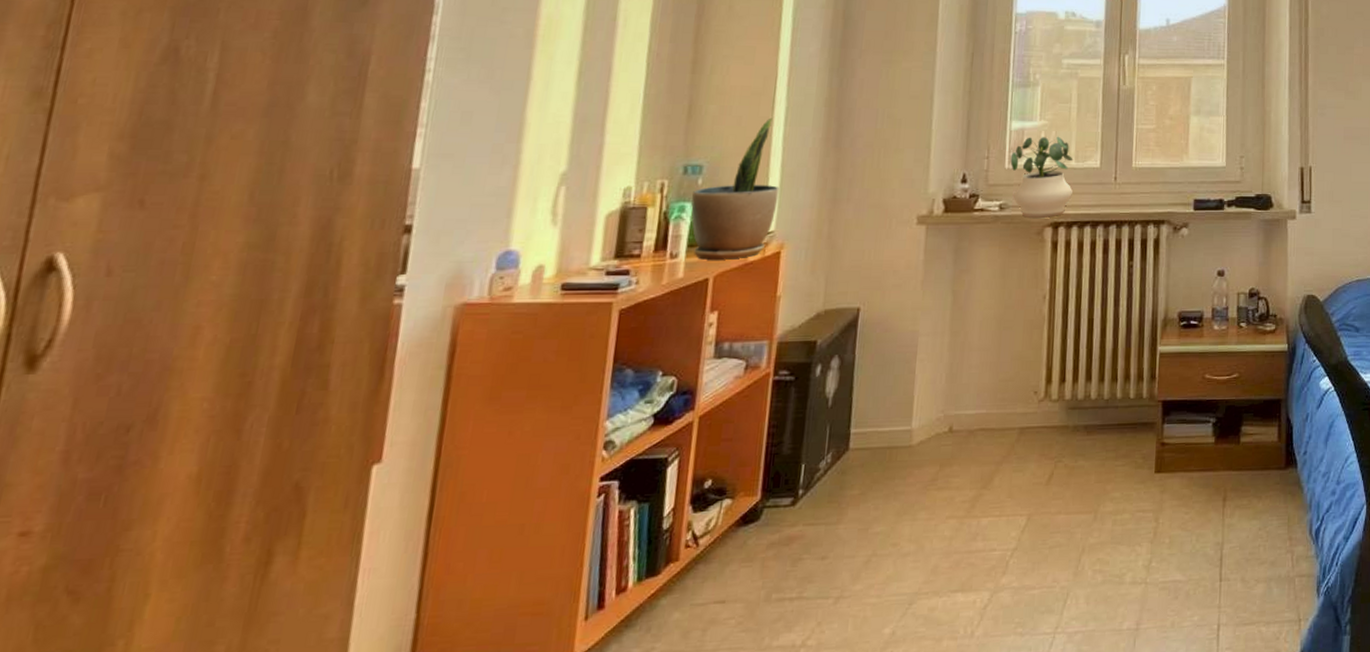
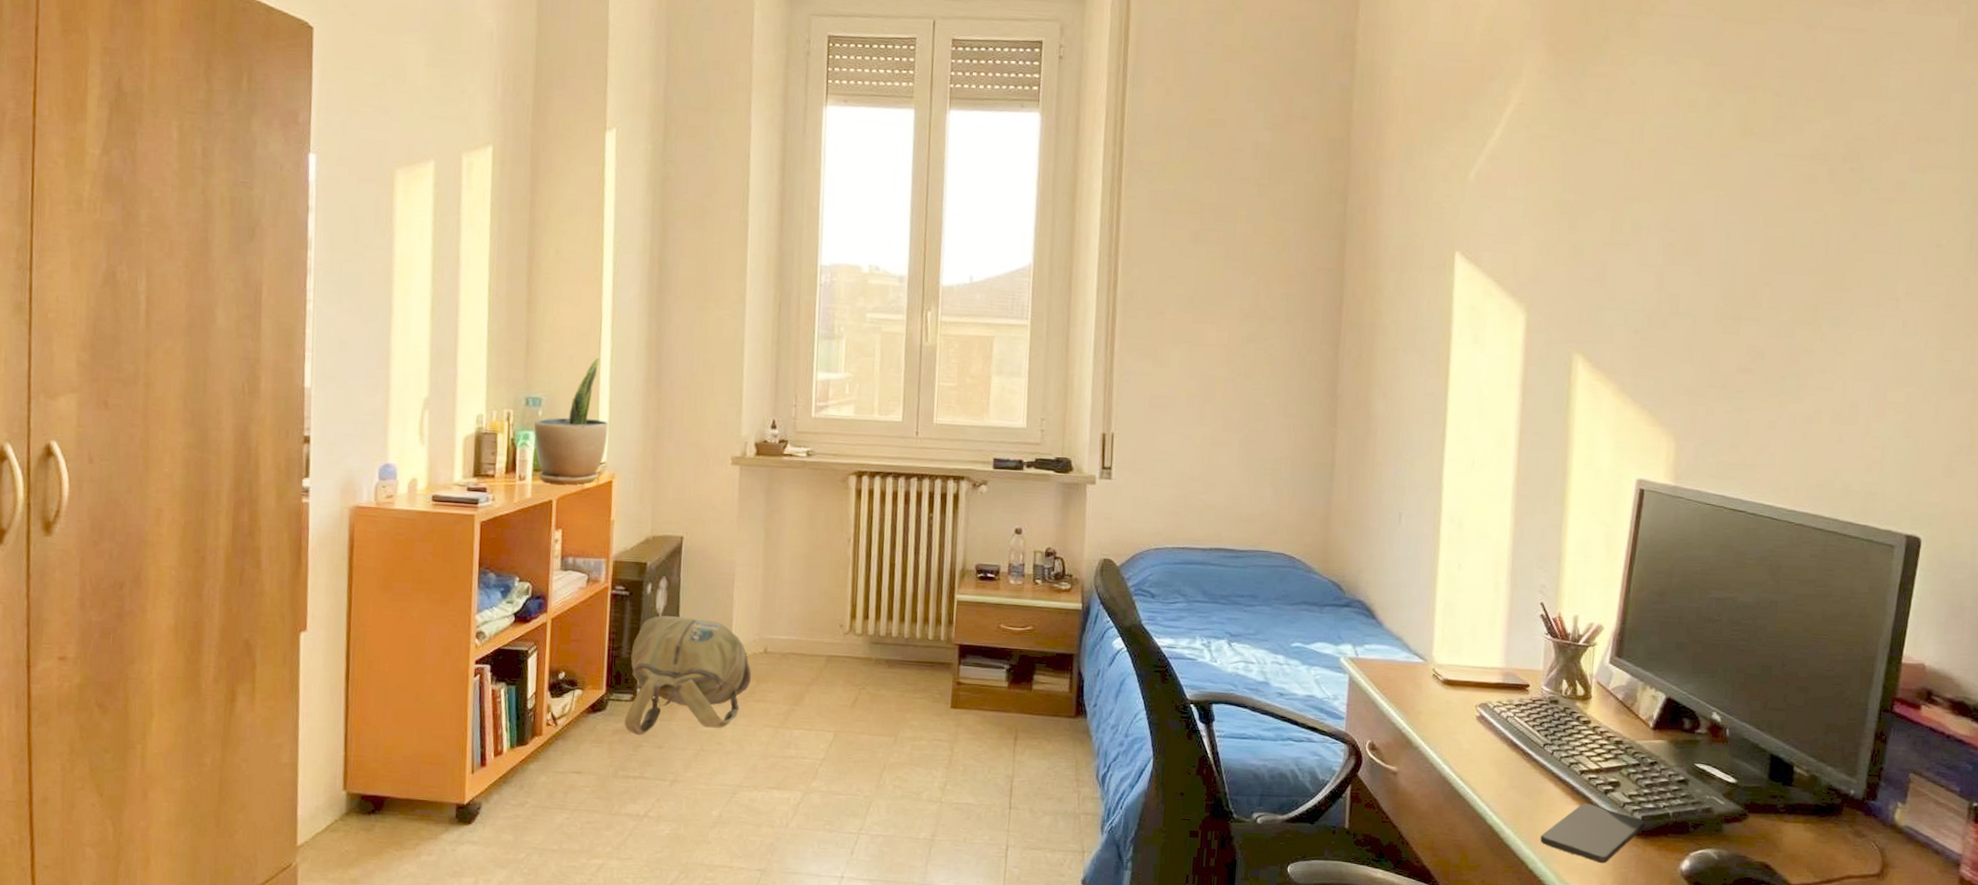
backpack: none [781,399,934,546] -> present [624,616,752,735]
potted plant: present [1010,136,1074,219] -> none [816,388,877,467]

